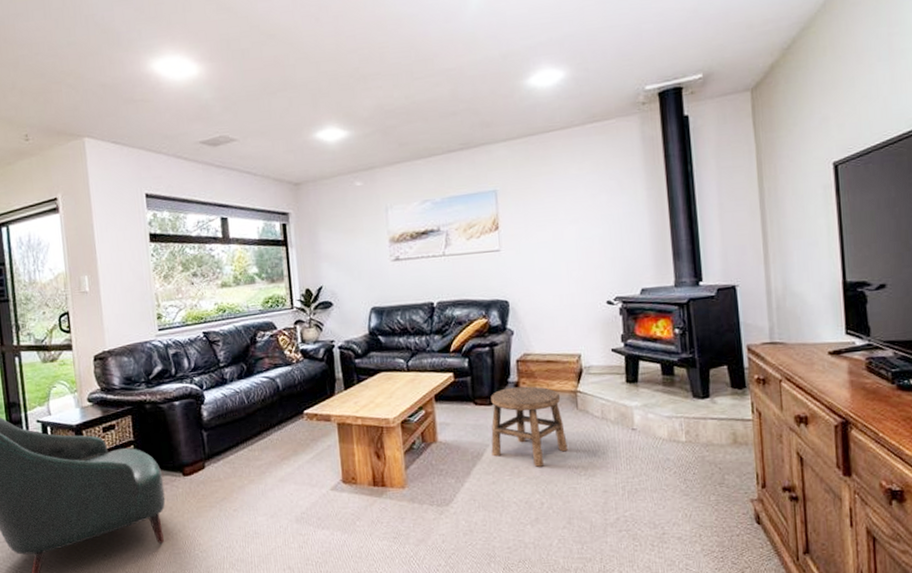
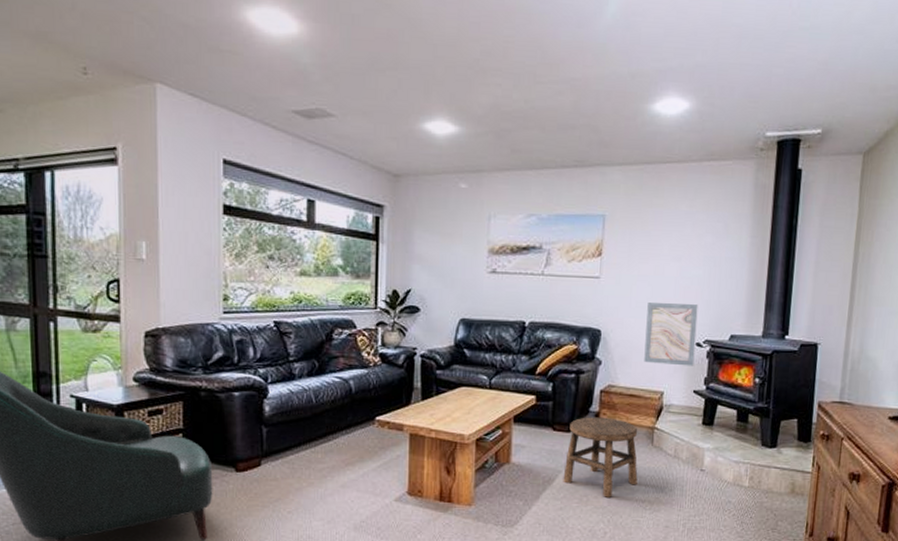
wall art: none [551,263,608,328] -> present [644,303,698,366]

